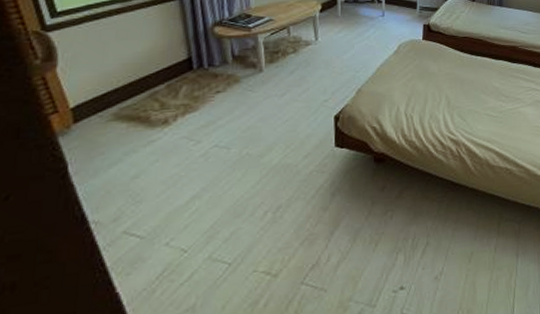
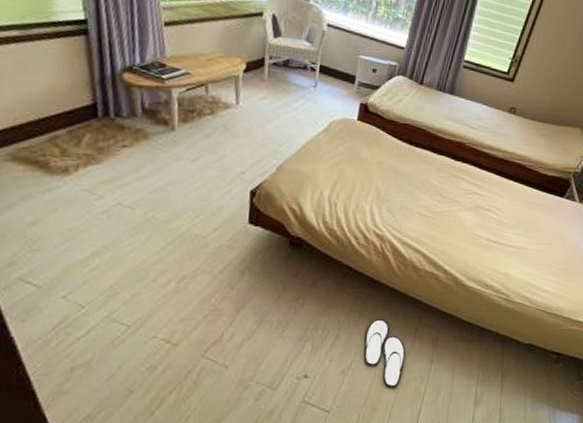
slippers: none [453,219,493,288] -> present [364,319,406,388]

